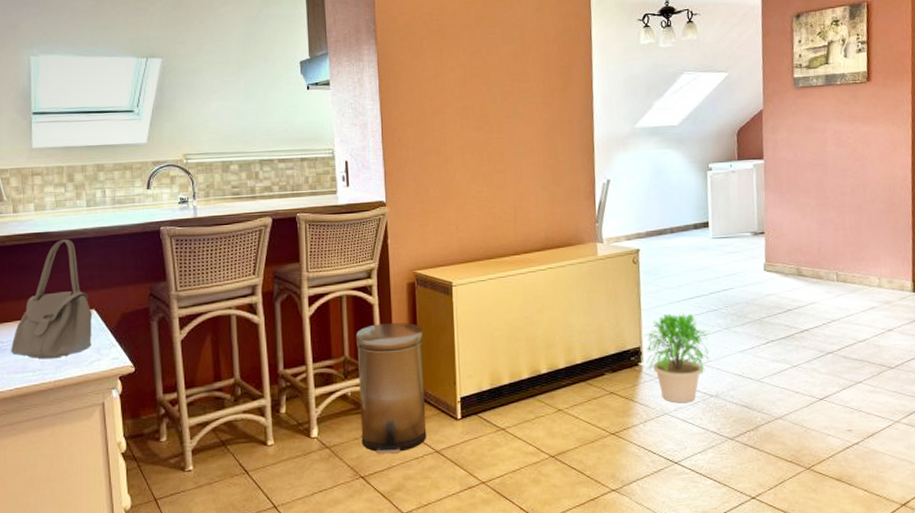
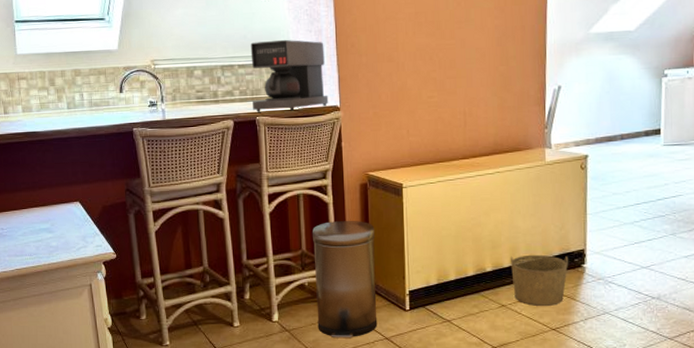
handbag: present [11,239,93,359] -> none [10,138,78,245]
coffee maker: none [291,133,374,209] -> present [250,39,329,112]
basket: none [565,353,626,409] -> present [510,254,569,306]
potted plant: present [643,312,710,403] -> none [588,217,655,304]

